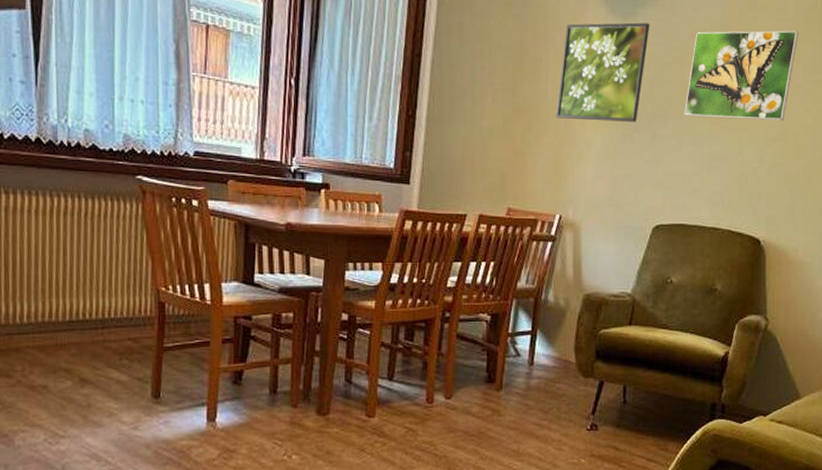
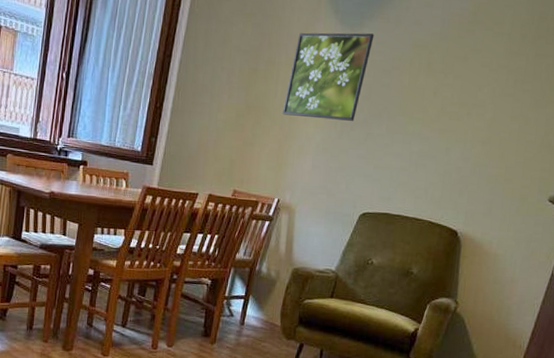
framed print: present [684,30,799,120] -> none [398,42,514,125]

